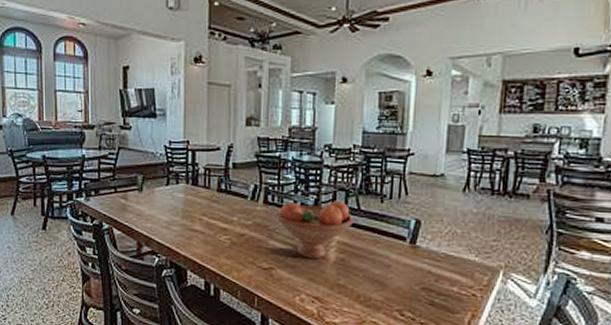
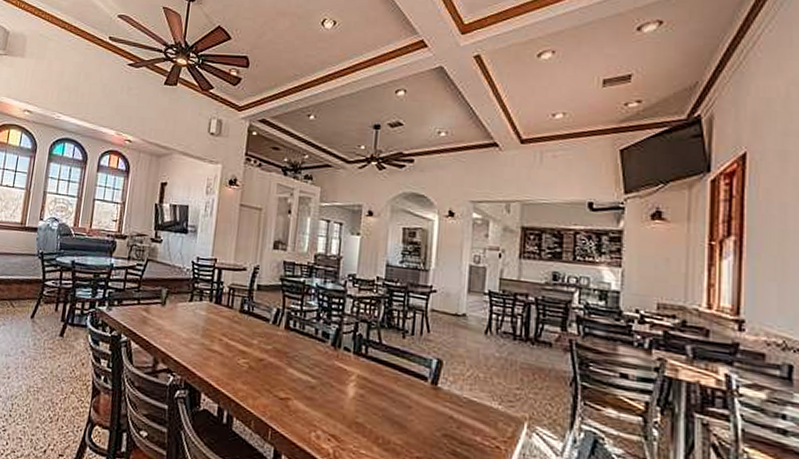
fruit bowl: present [274,200,354,259] -> none [295,329,375,393]

